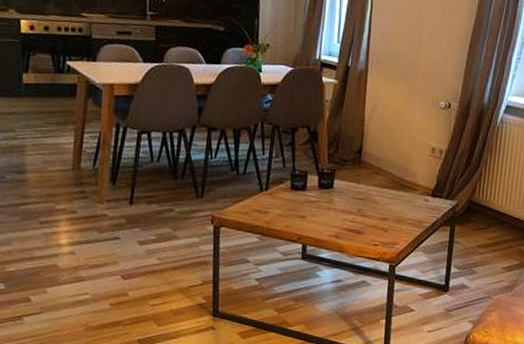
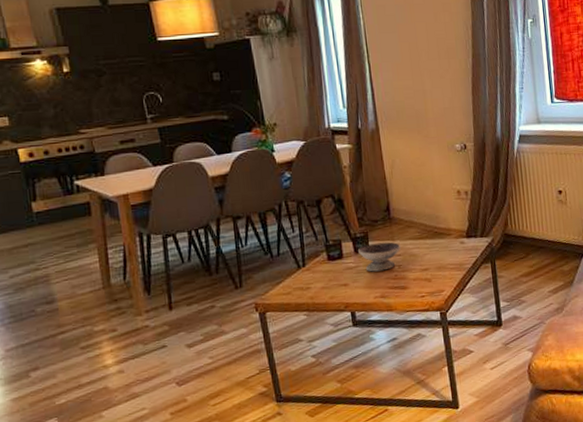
bowl: none [322,182,364,212] -> present [358,242,400,272]

